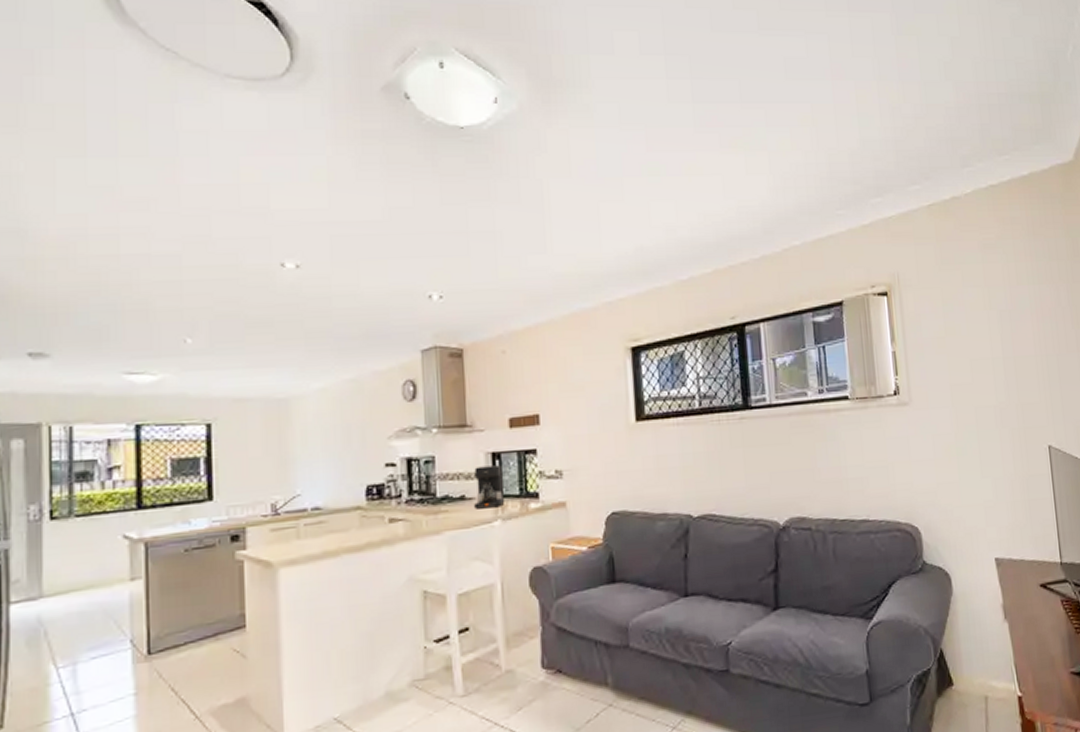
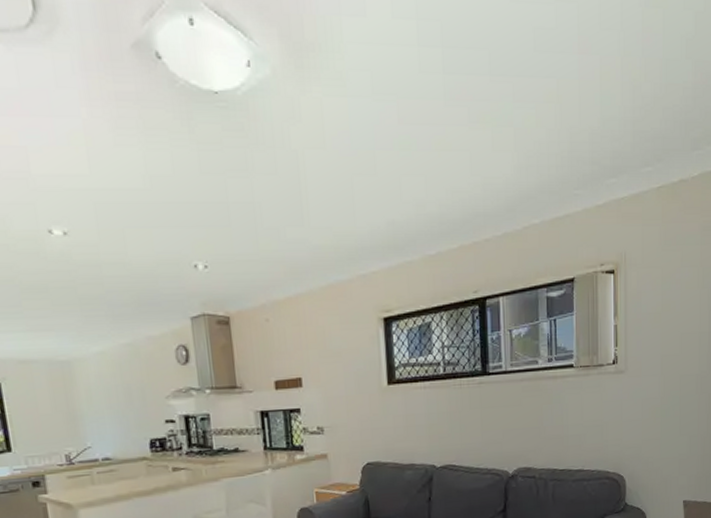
coffee maker: present [474,465,506,509] -> none [246,422,275,460]

